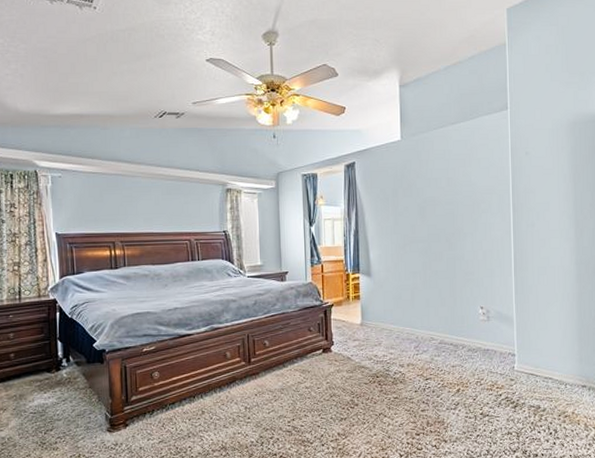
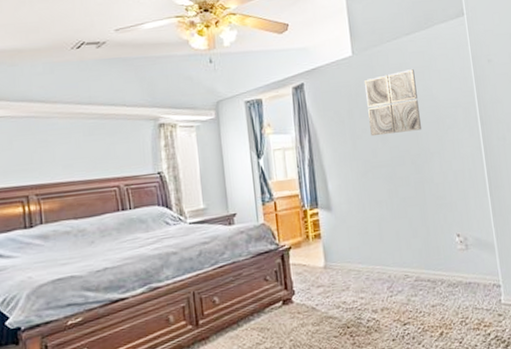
wall art: none [410,156,458,213] -> present [365,69,421,136]

